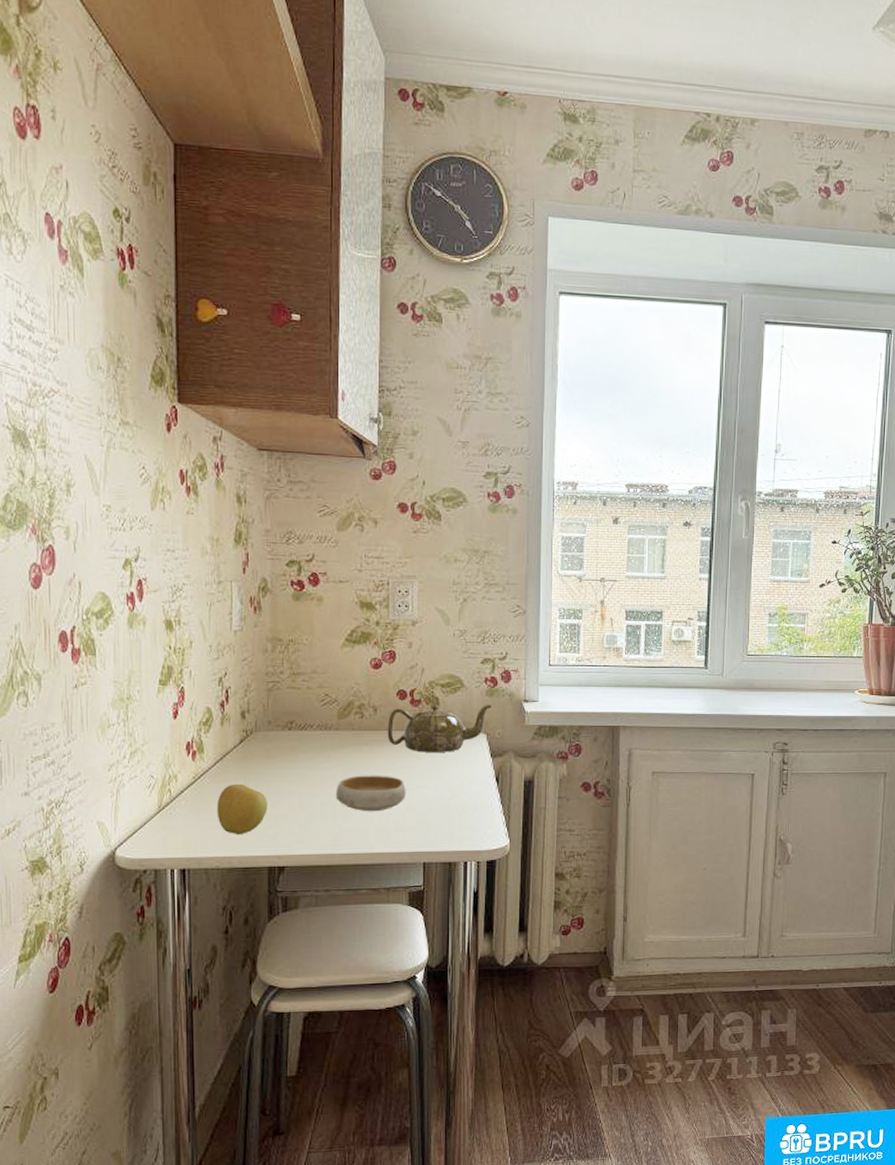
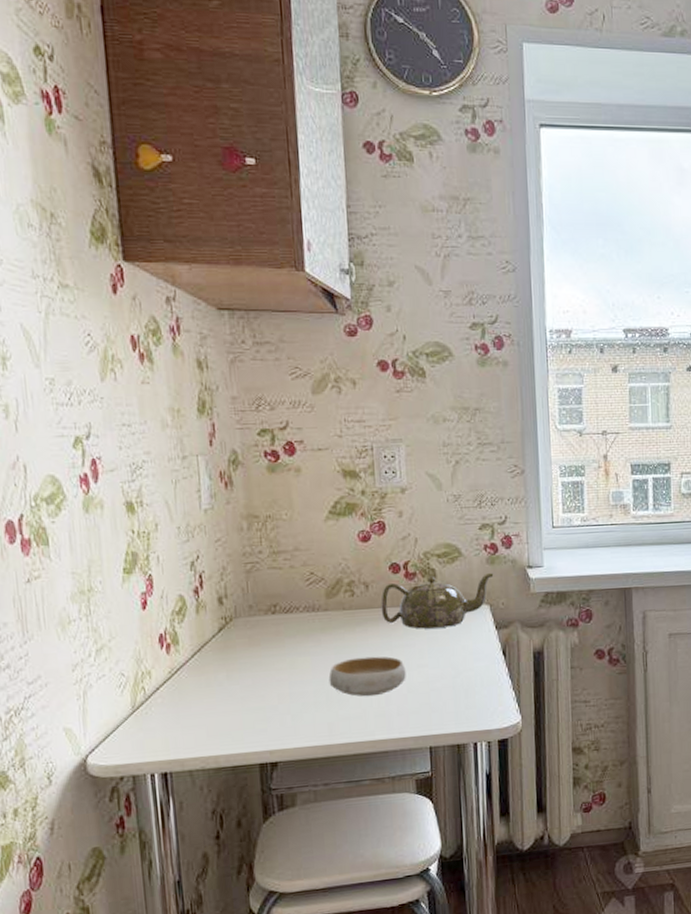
apple: present [216,783,268,835] -> none [197,675,255,732]

